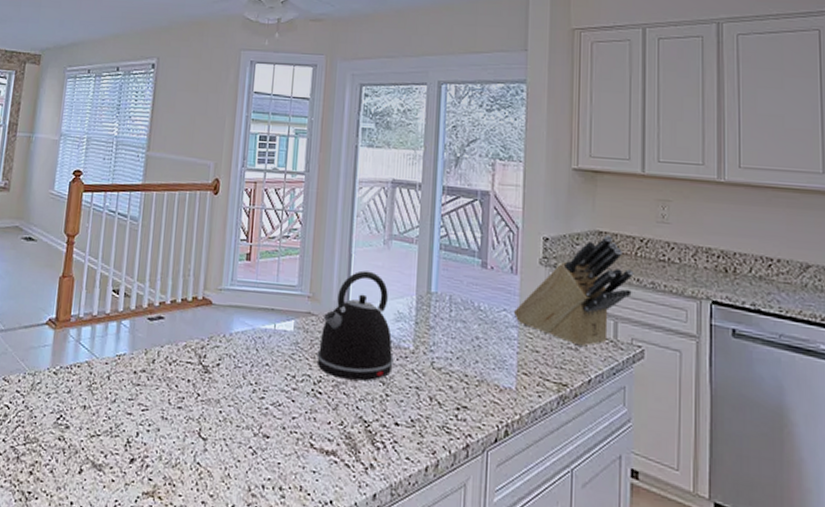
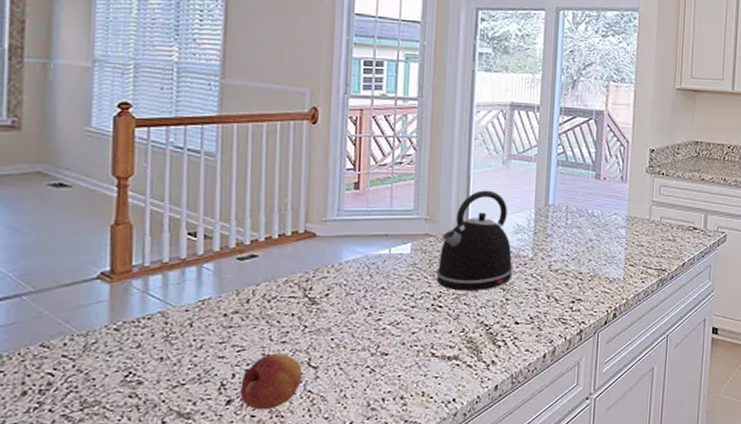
fruit: none [141,417,194,476] -> present [240,352,303,411]
knife block: present [513,235,634,347] -> none [622,144,722,237]

